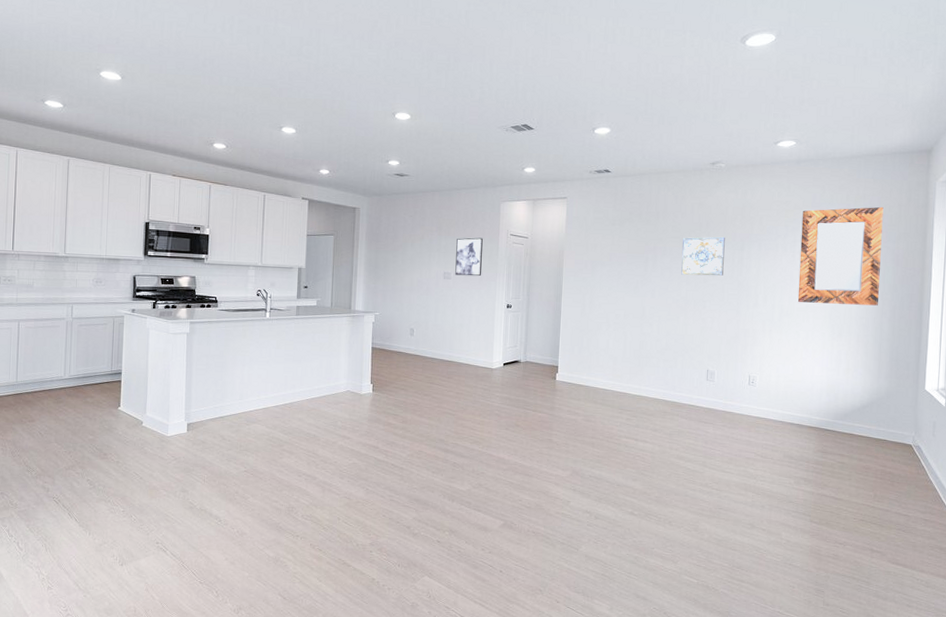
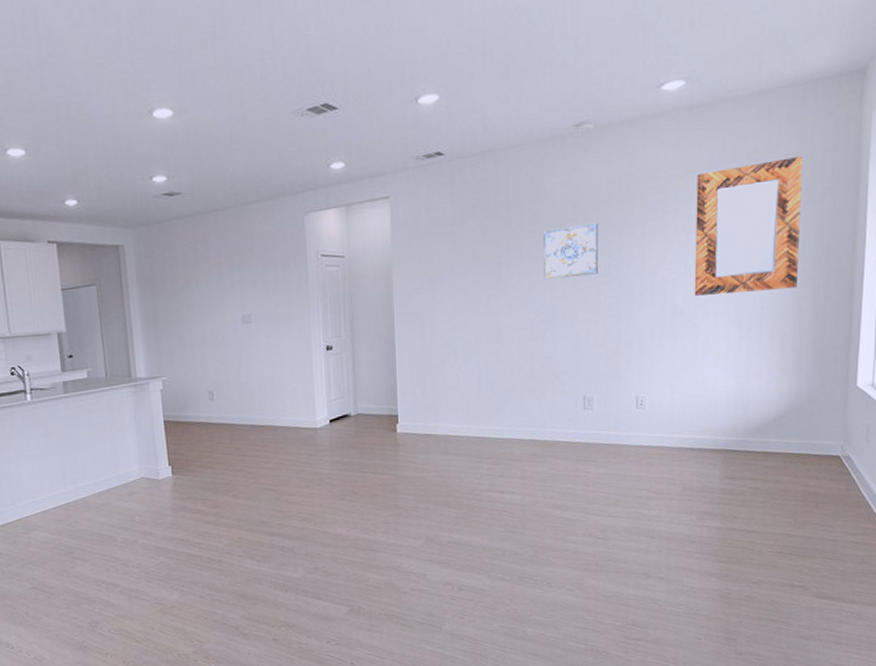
wall art: present [455,237,483,277] -> none [253,264,289,317]

